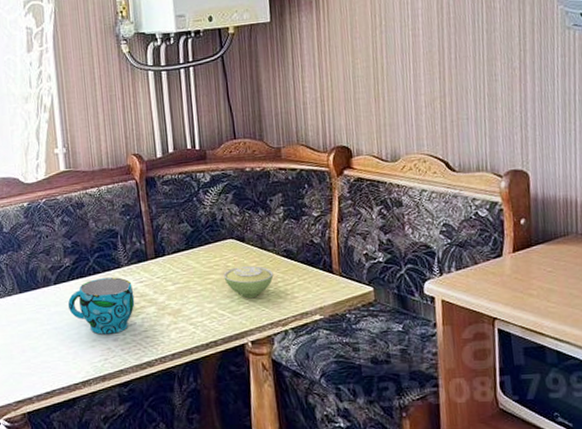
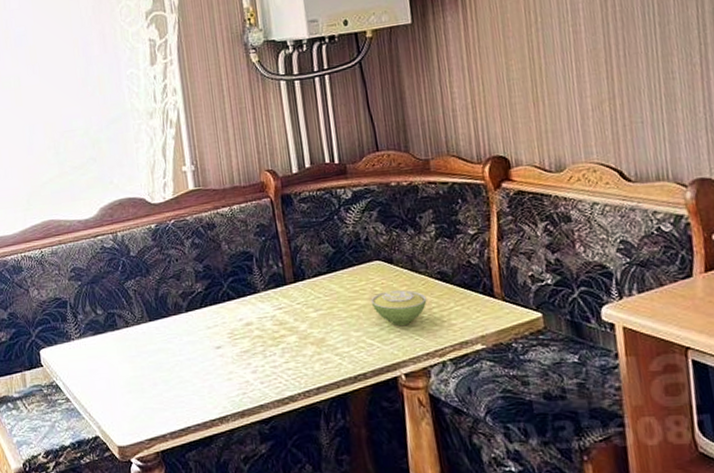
cup: present [67,277,135,335] -> none [201,304,274,366]

